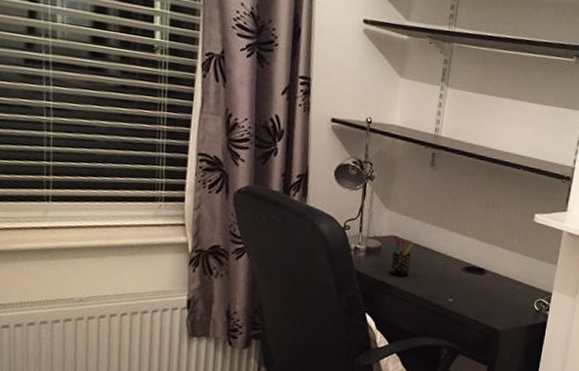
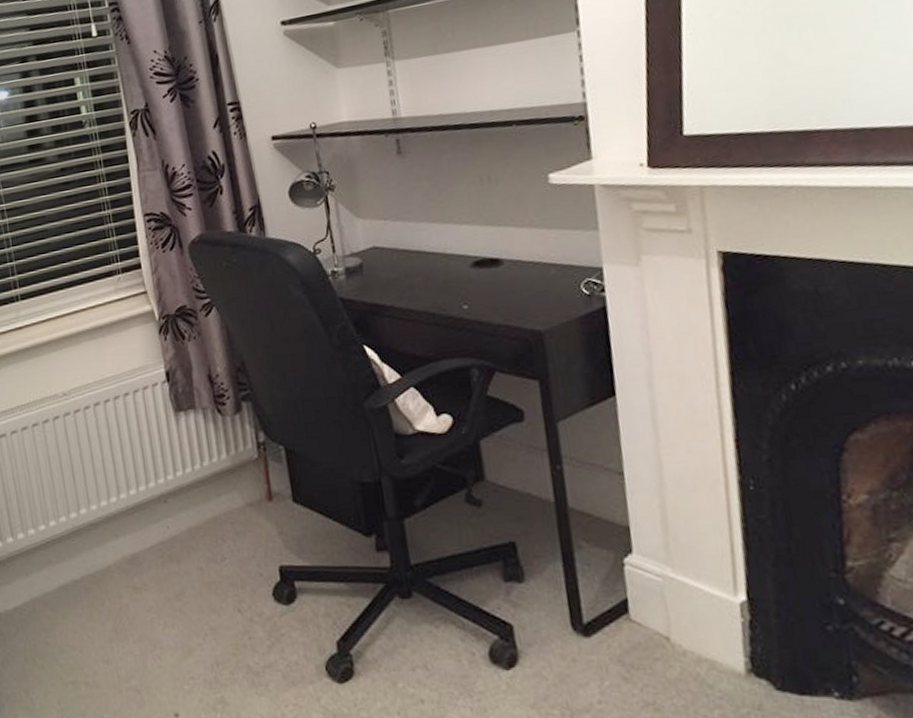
pen holder: present [390,235,413,277] -> none [375,246,405,293]

